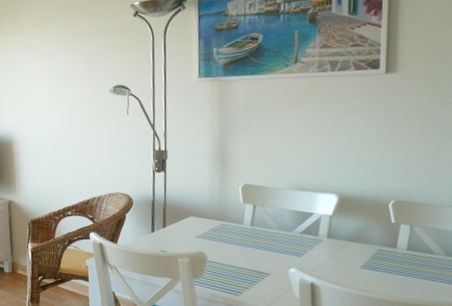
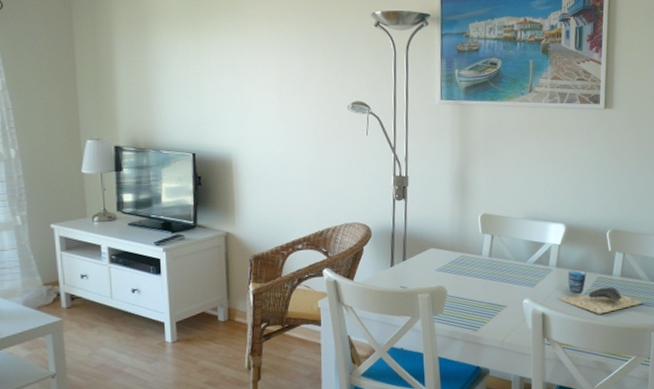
cup: none [327,241,439,288] -> present [556,269,644,314]

